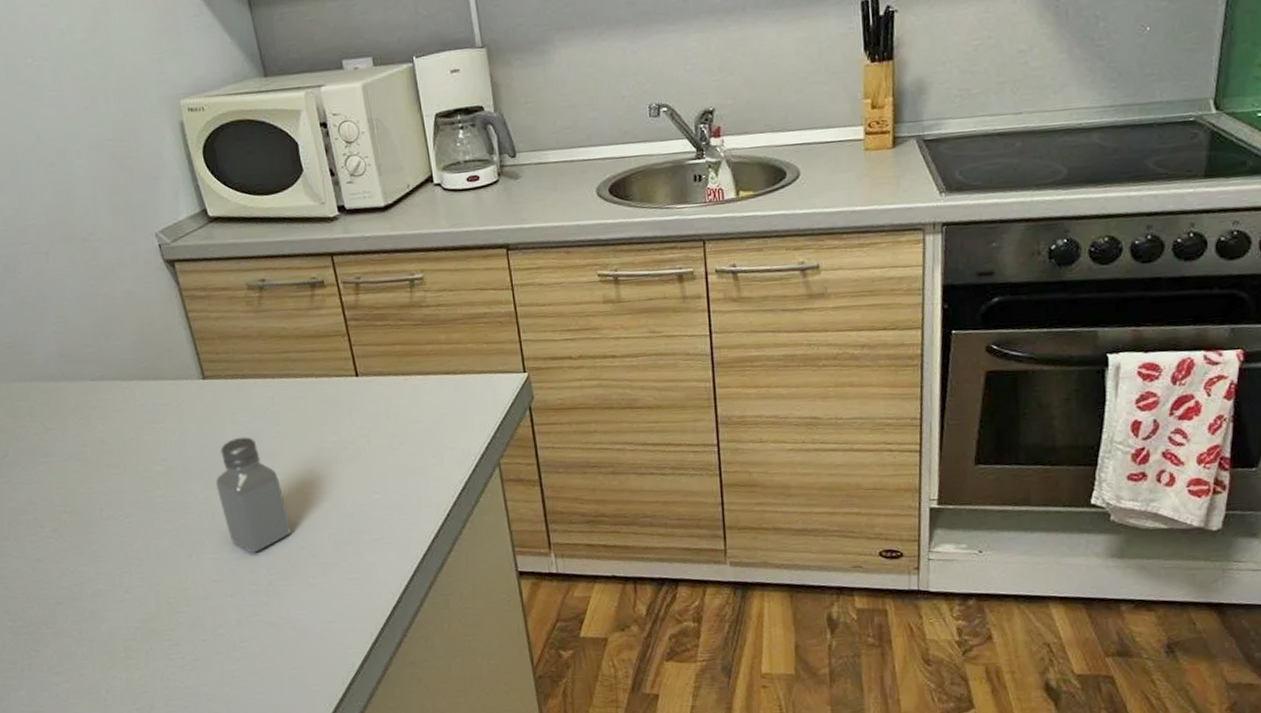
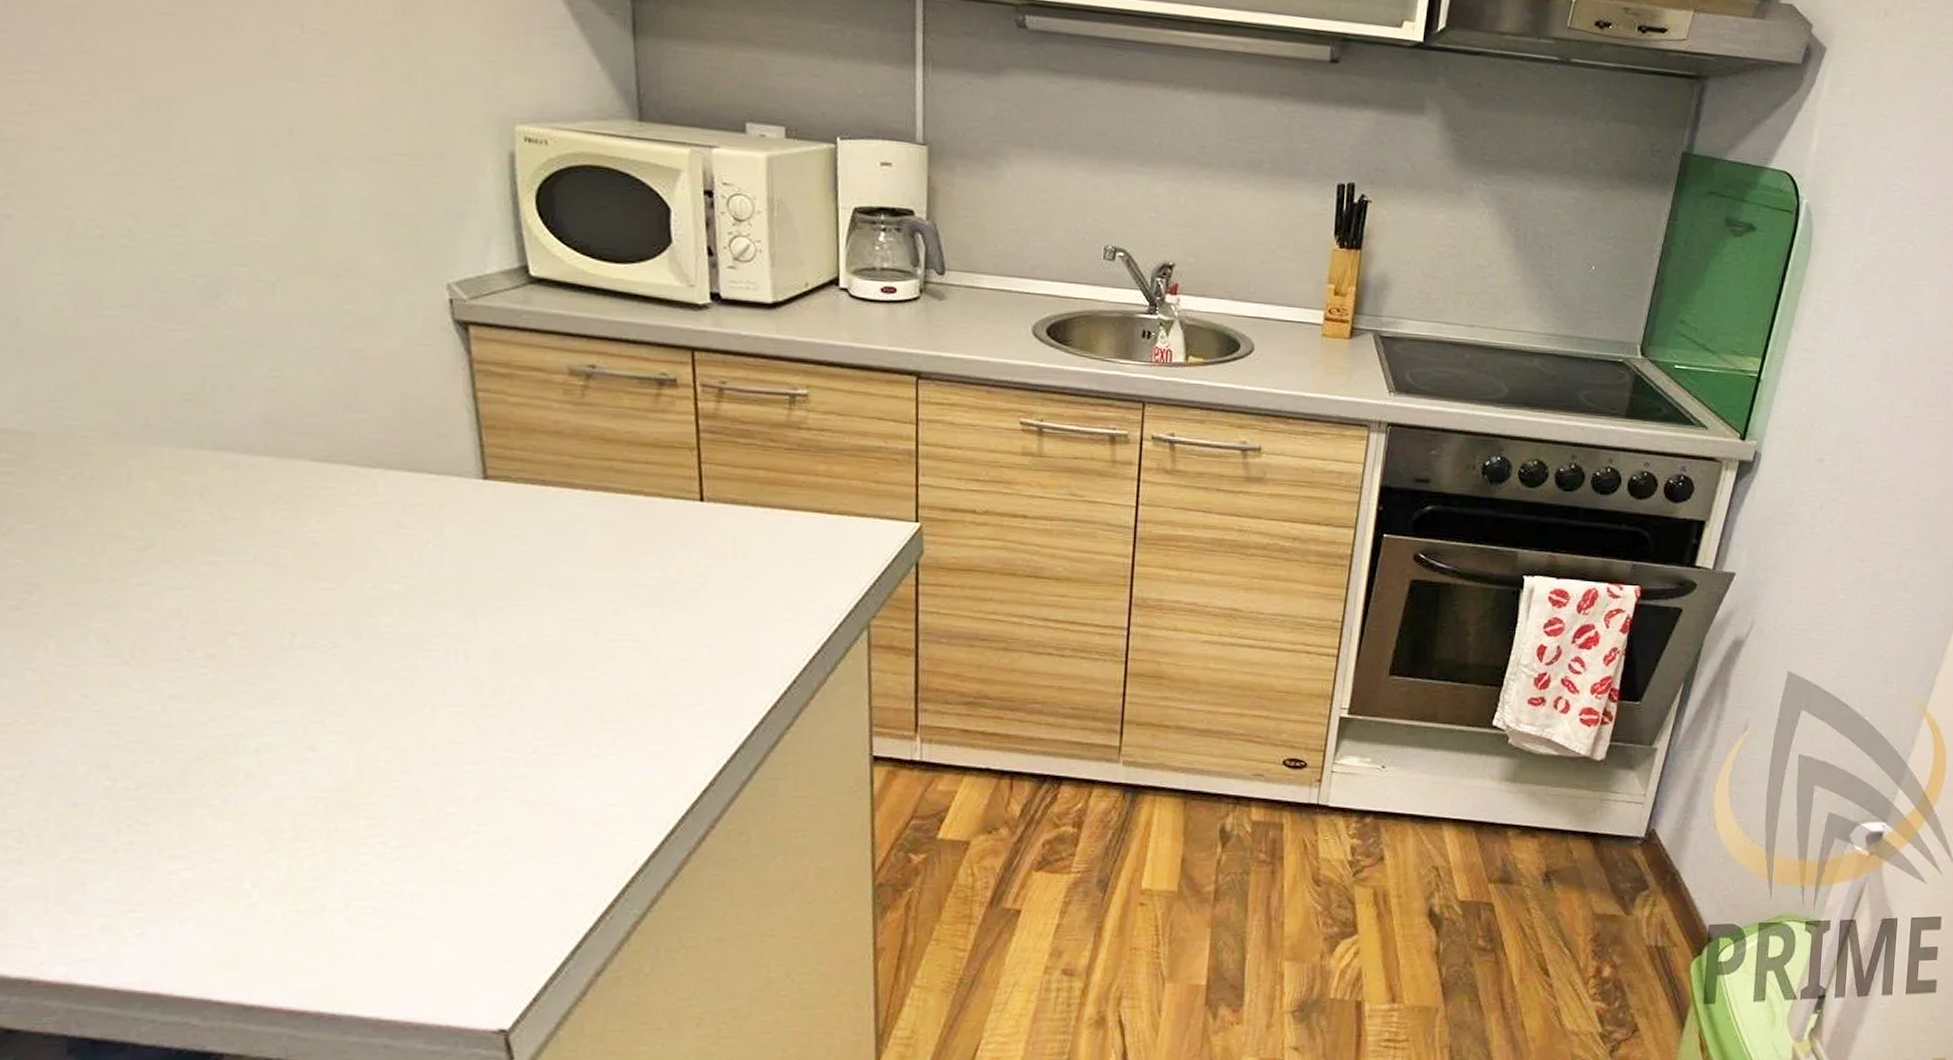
saltshaker: present [216,437,291,553] -> none [478,559,577,710]

